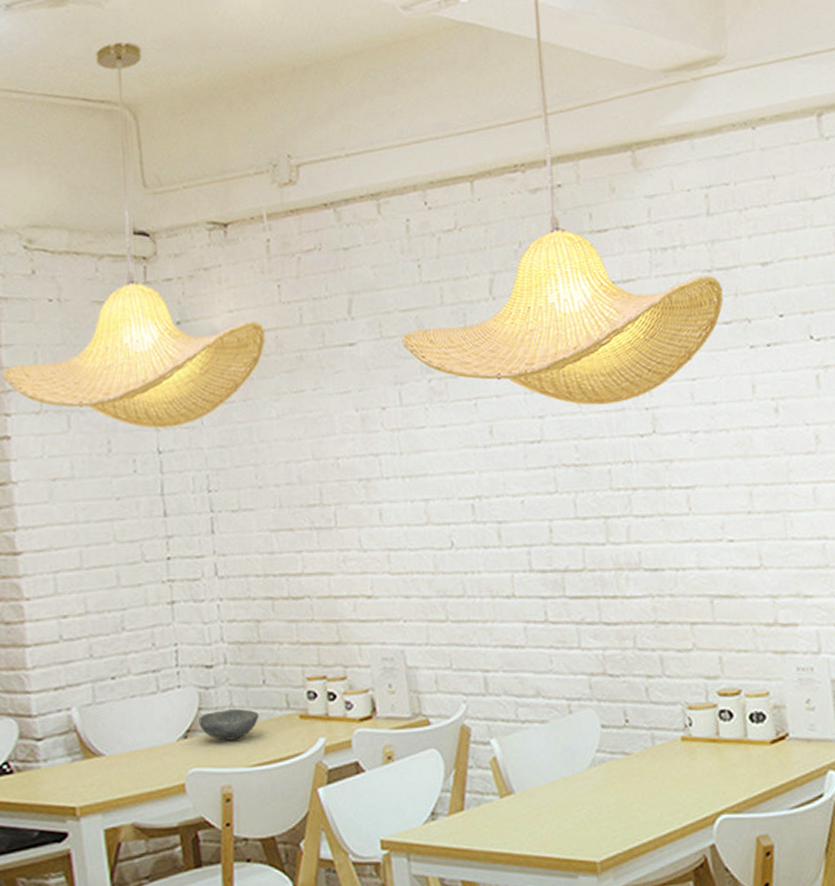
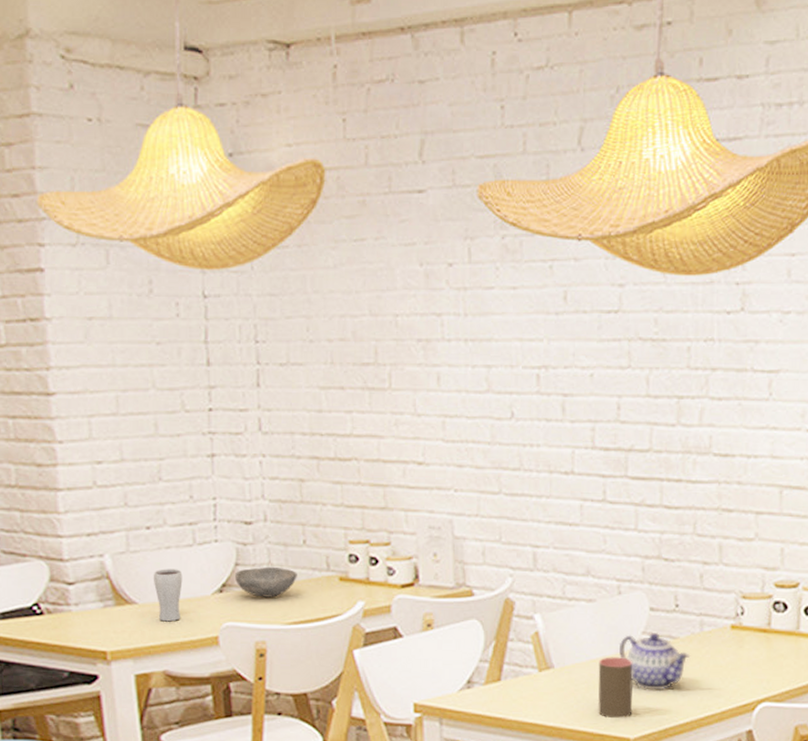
drinking glass: none [120,717,148,772] -> present [154,568,183,622]
cup: none [557,777,596,841] -> present [598,657,633,718]
teapot: none [576,750,646,810] -> present [619,633,691,691]

